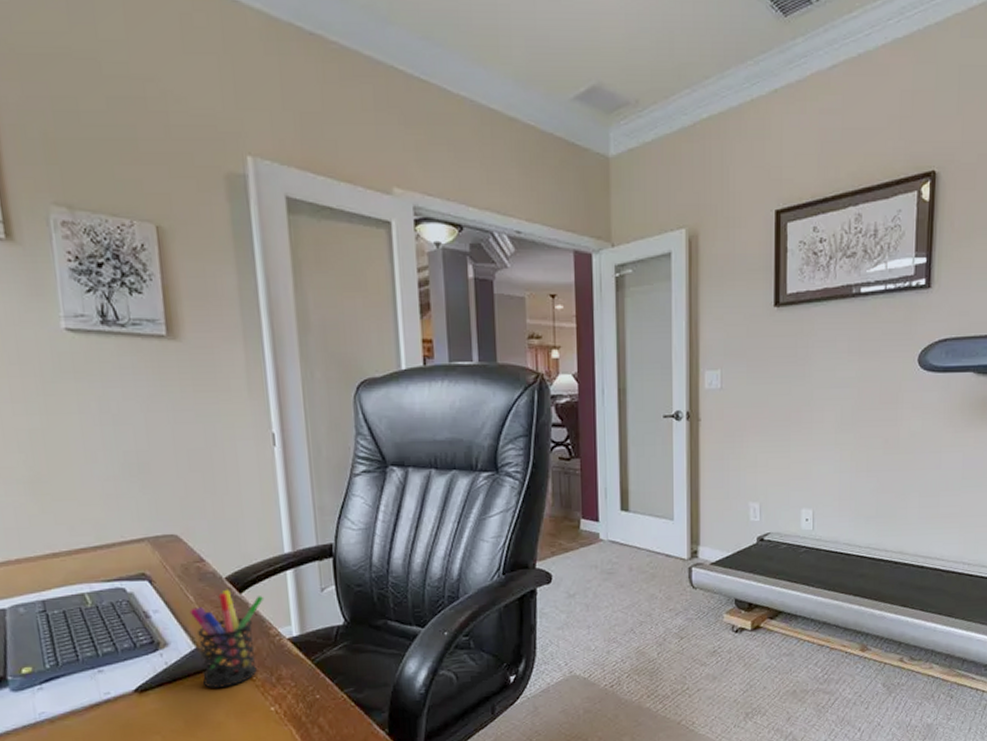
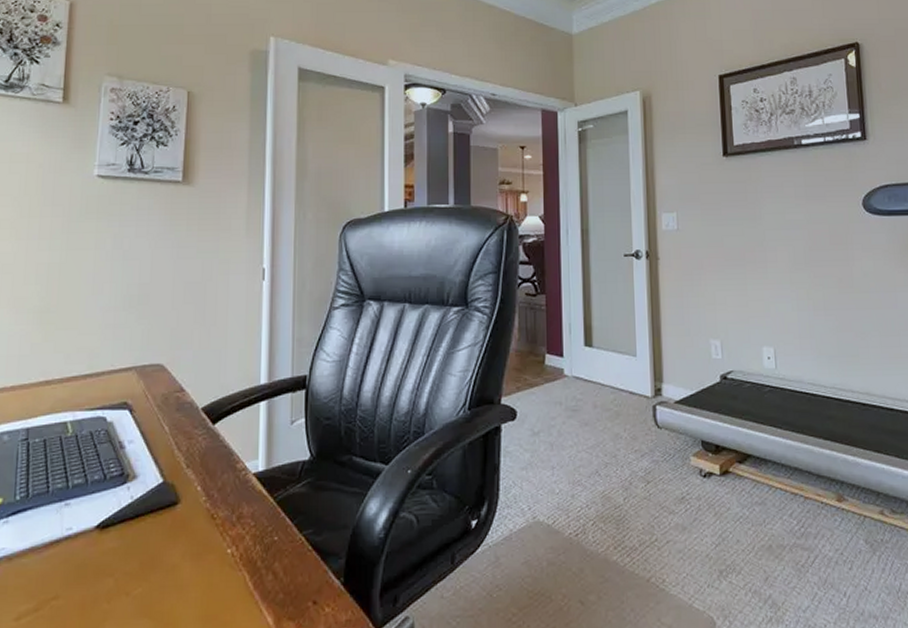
pen holder: present [189,589,265,689] -> none [162,420,236,527]

